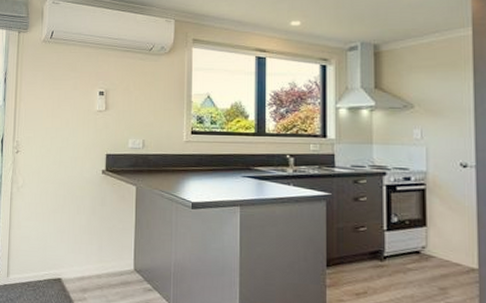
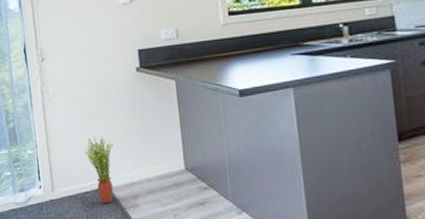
potted plant: none [43,229,71,294] -> present [84,136,114,204]

